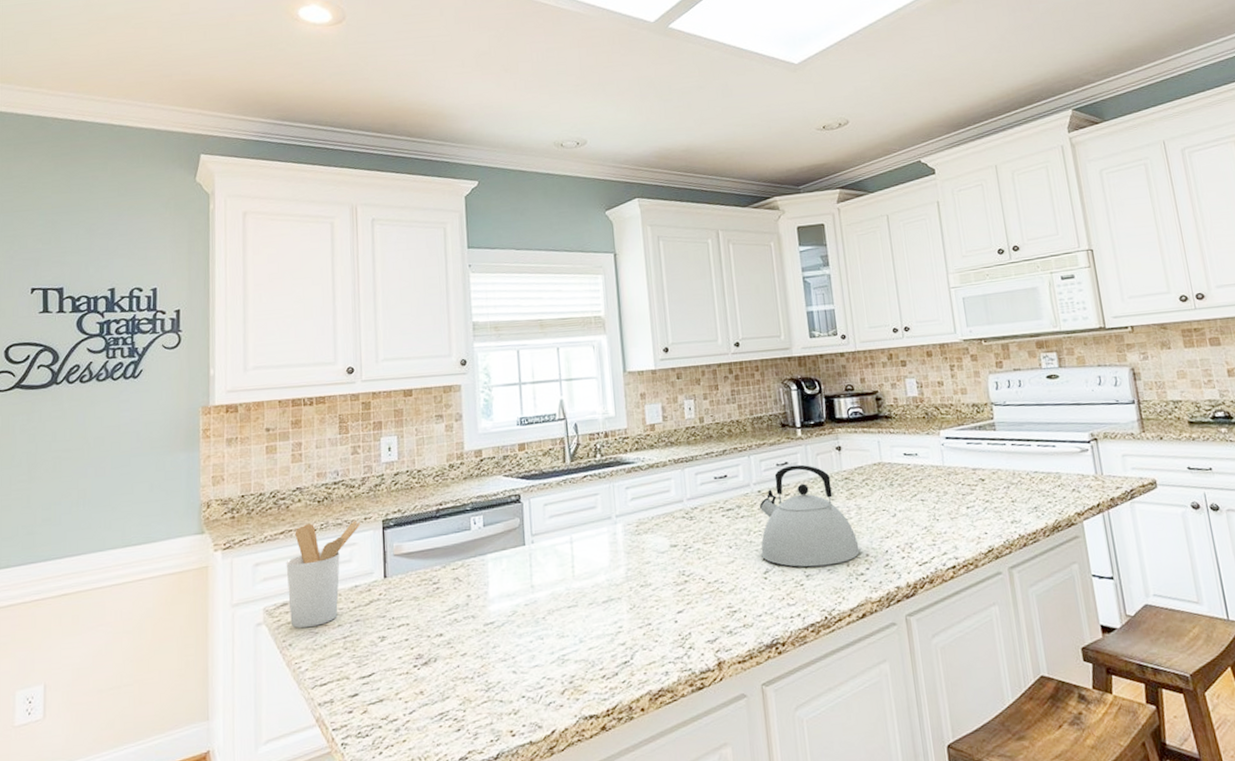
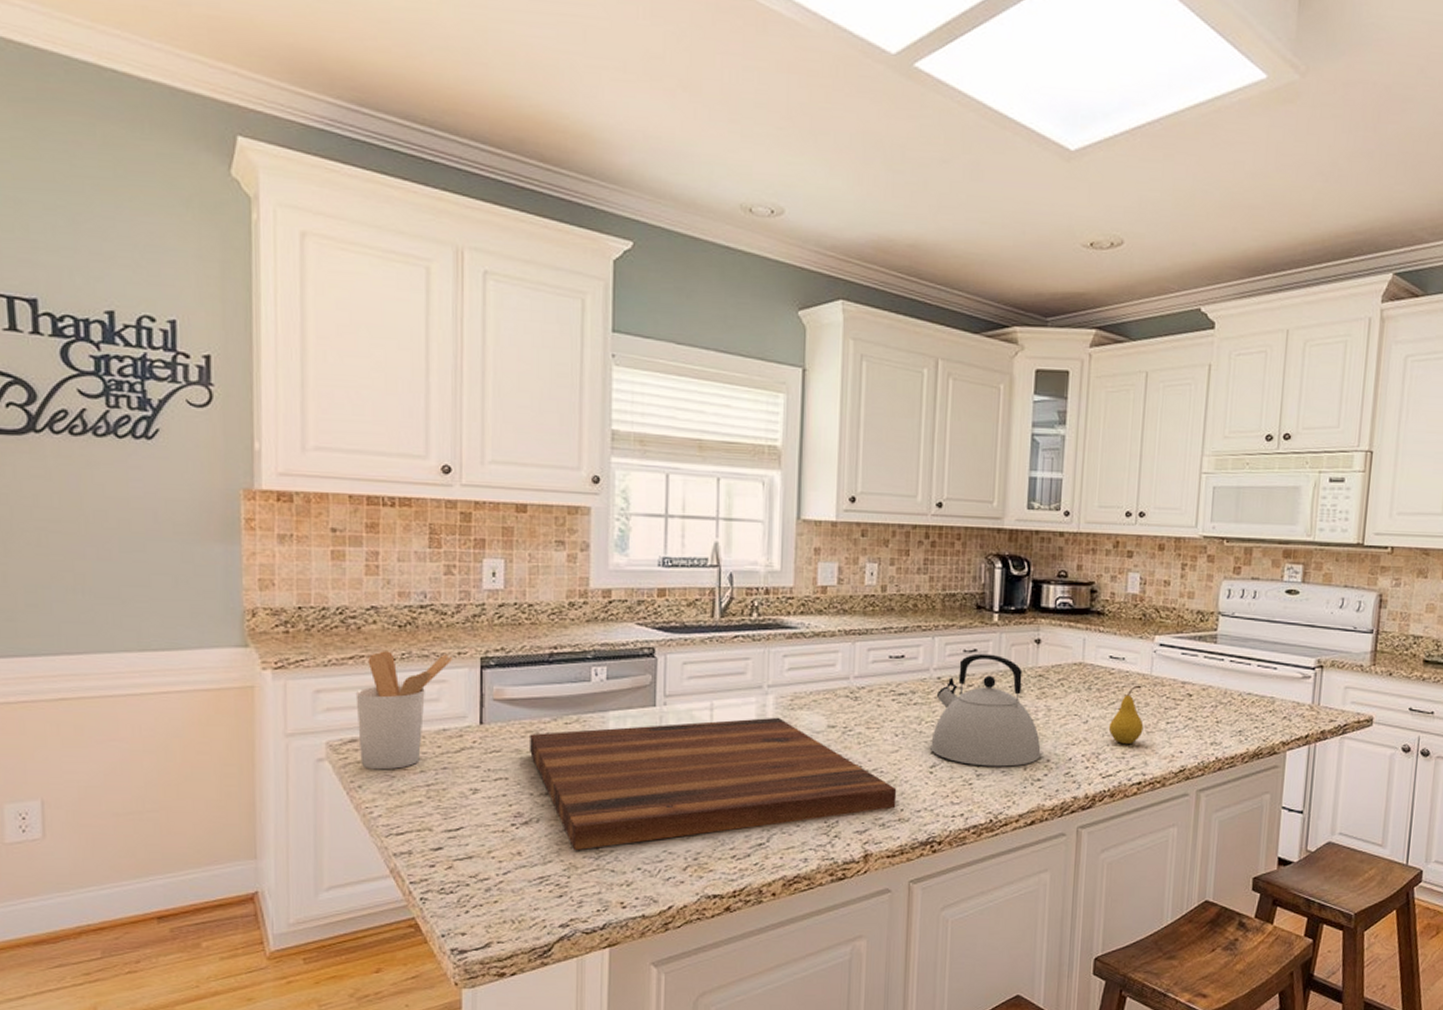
cutting board: none [425,542,740,686] -> present [530,717,897,851]
fruit: none [915,476,947,532] -> present [1108,685,1144,744]

